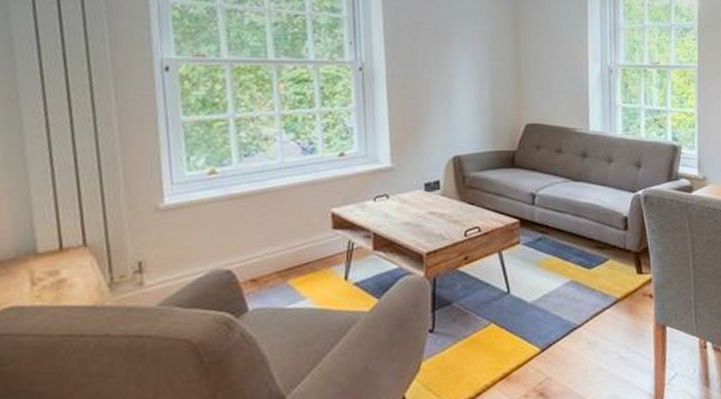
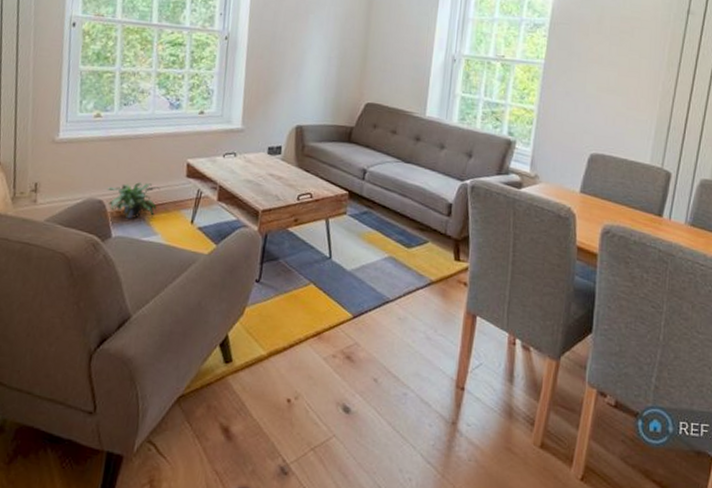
potted plant: none [235,242,303,287] -> present [106,182,161,219]

